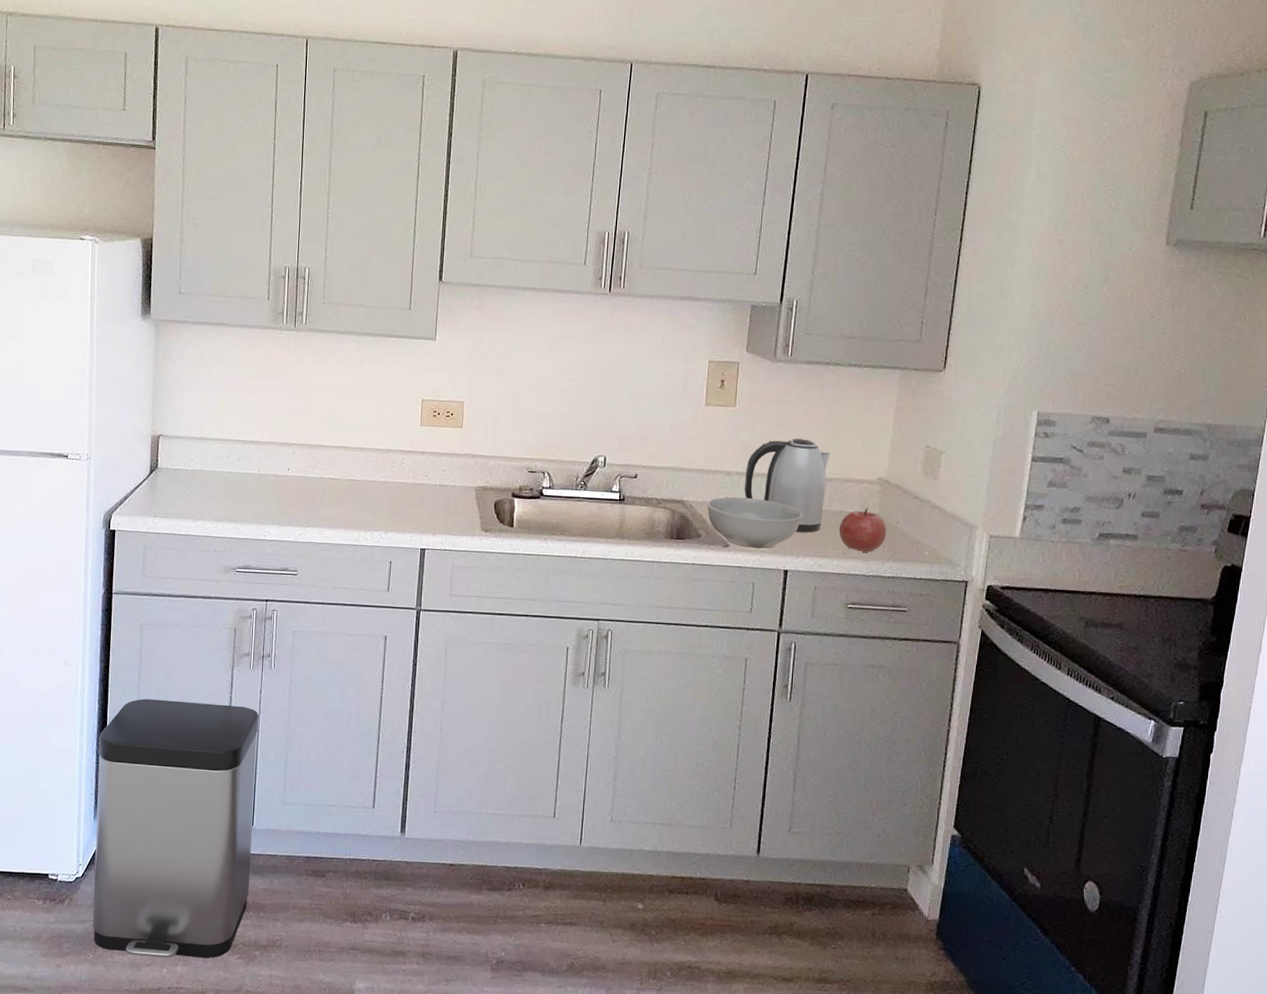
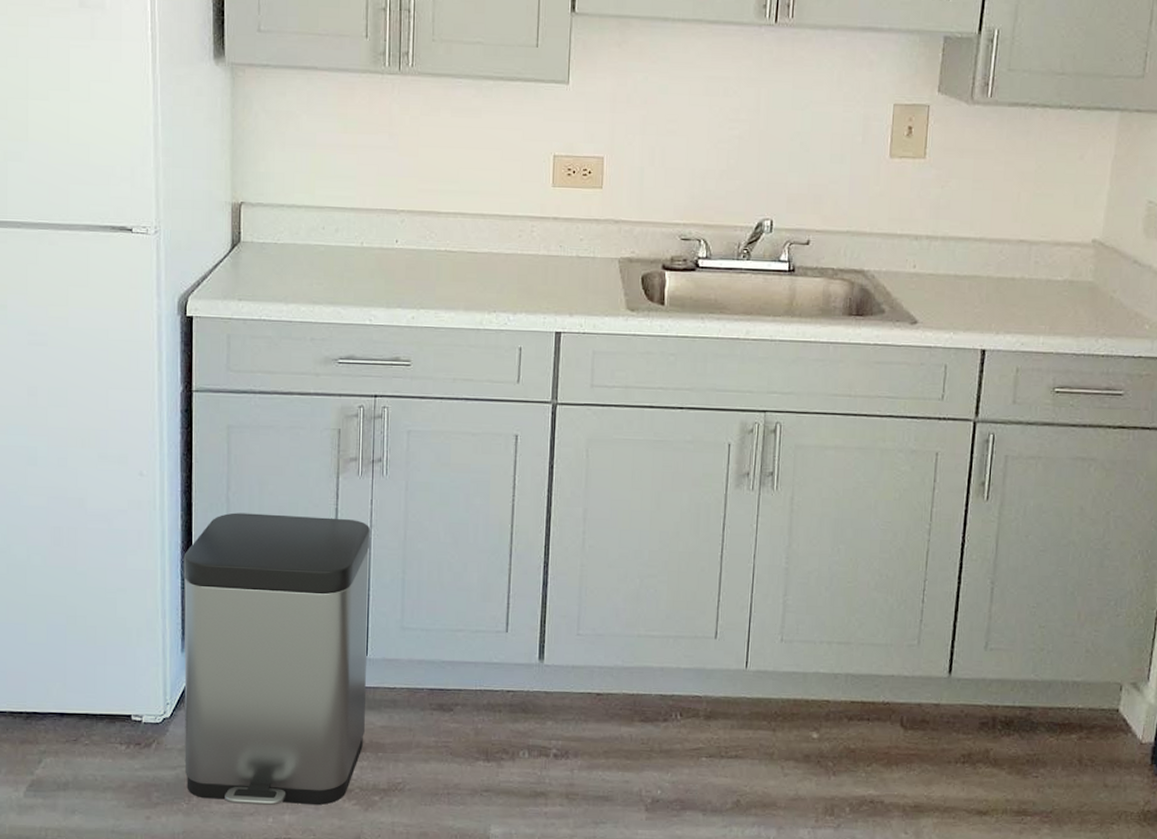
bowl: present [707,497,803,549] -> none [891,265,1004,325]
kettle: present [744,438,830,533] -> none [934,194,1036,306]
fruit: present [839,508,887,553] -> none [1045,275,1101,327]

